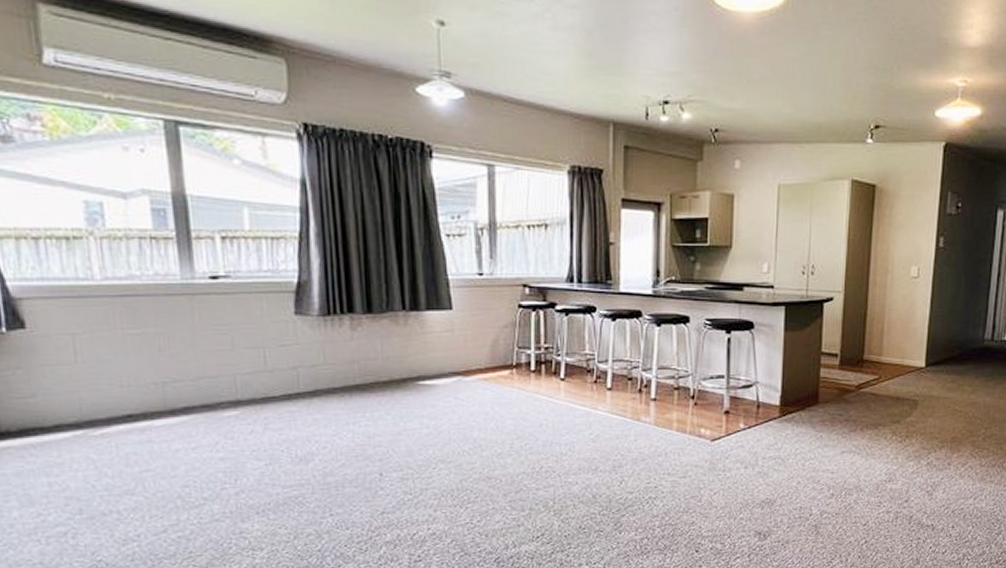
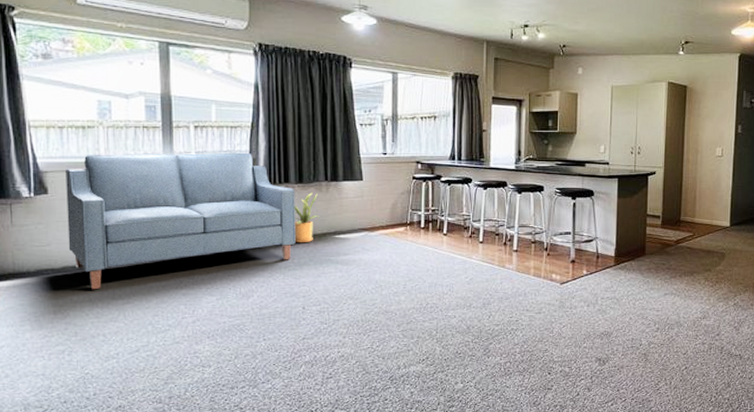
sofa: none [47,272,367,455] -> present [65,152,296,290]
house plant: none [362,326,396,392] -> present [294,193,319,243]

